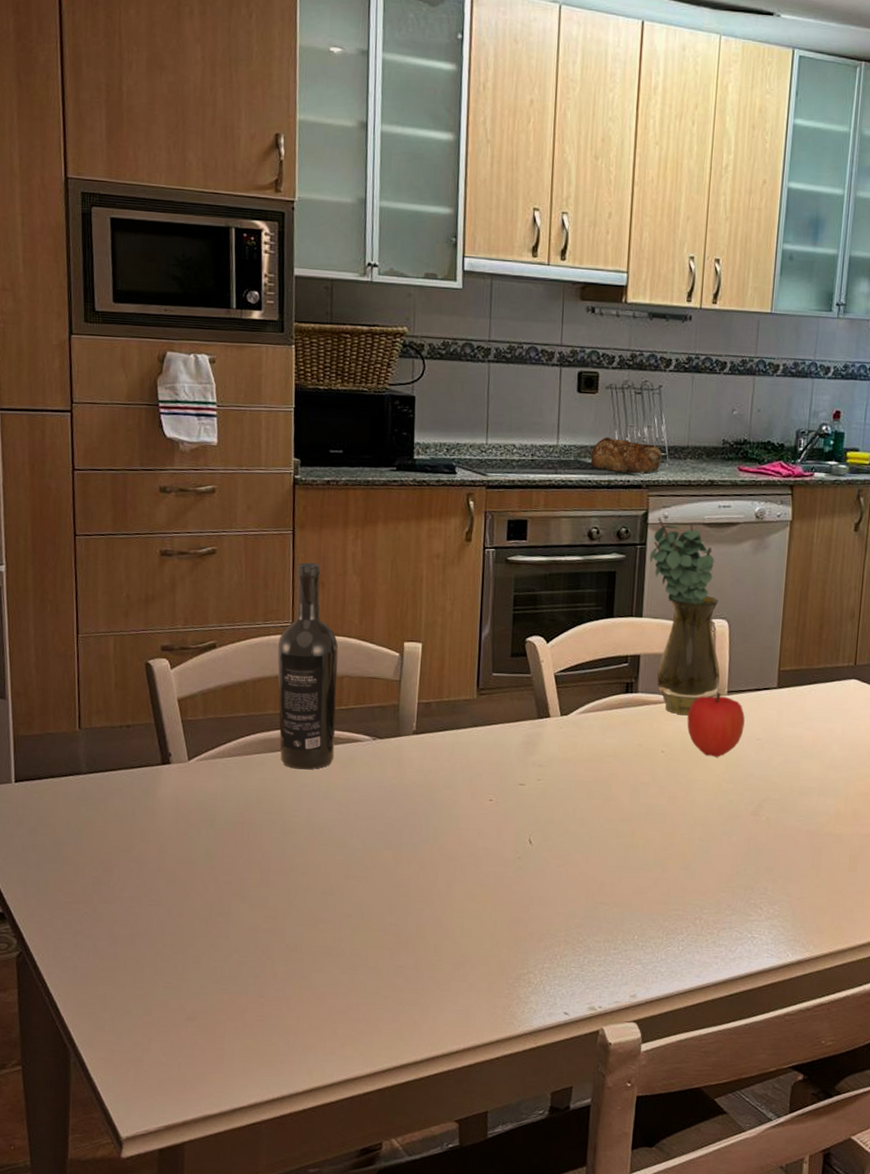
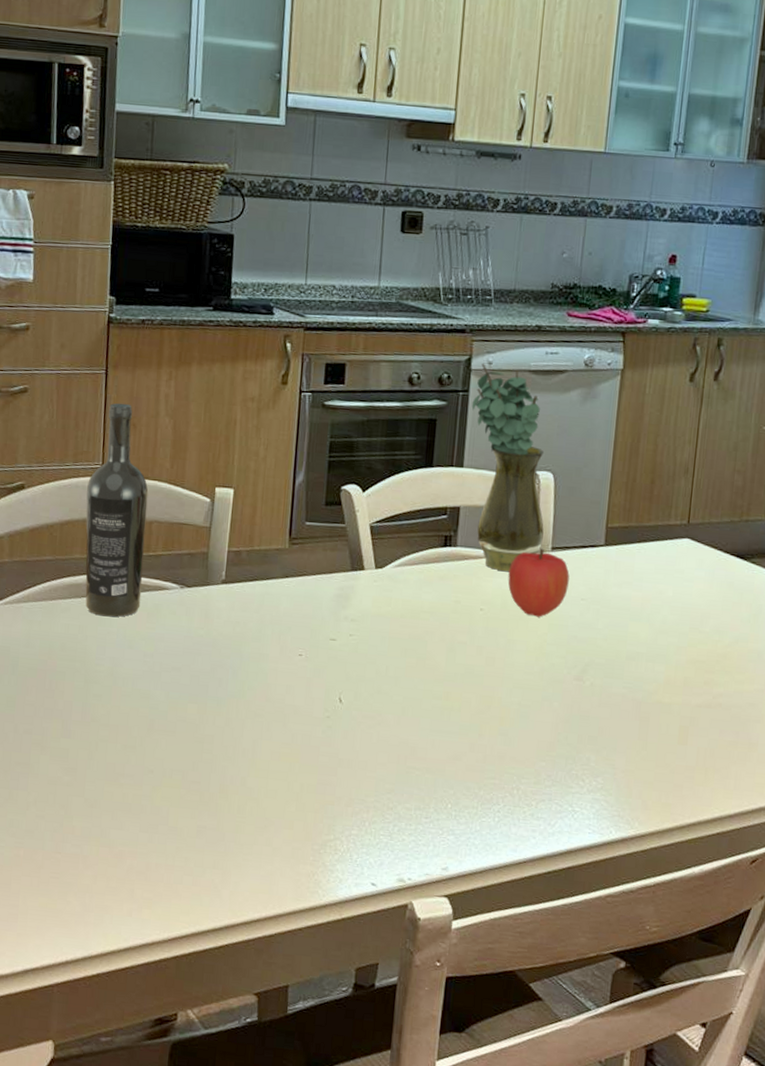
bread: present [590,437,662,475] -> none [412,279,488,319]

